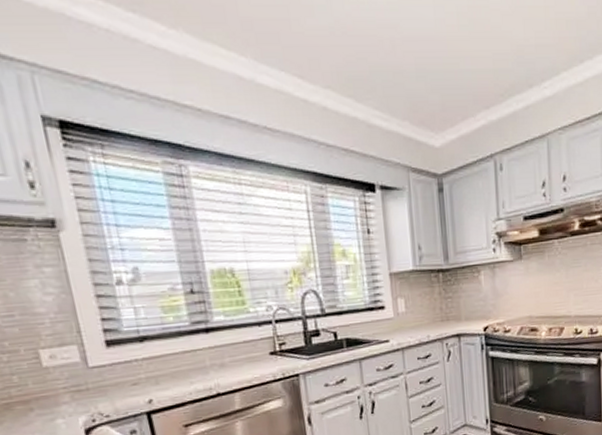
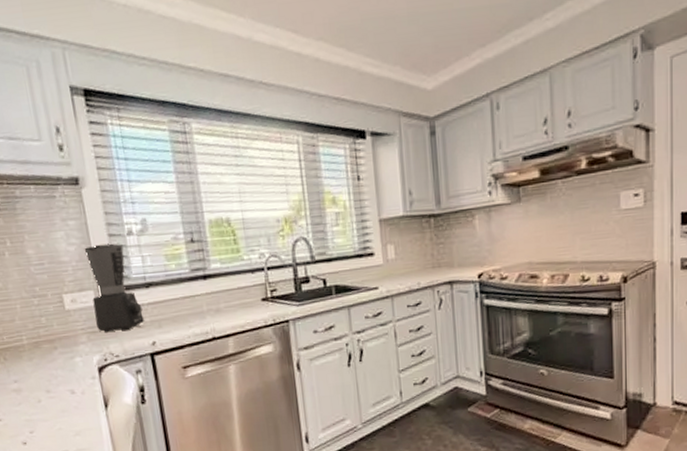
blender: none [64,294,138,392] -> present [84,244,144,333]

